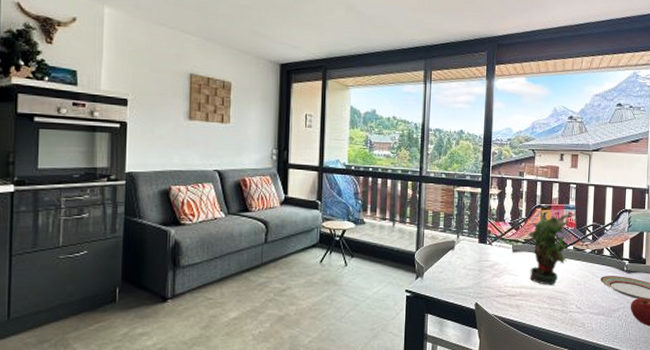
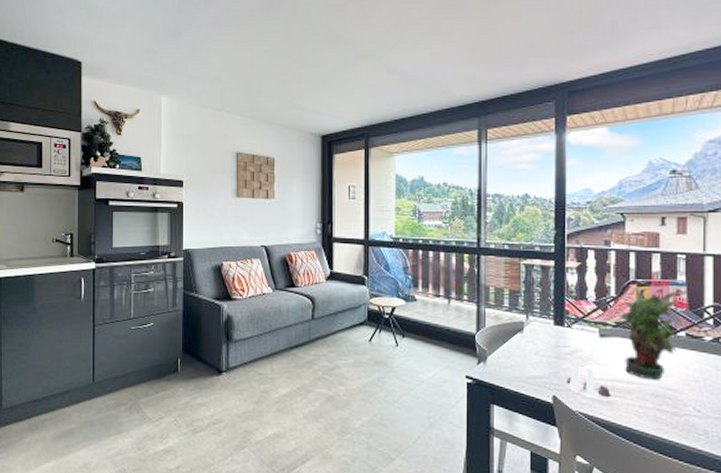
salt and pepper shaker set: none [486,274,519,302] -> present [567,362,611,398]

